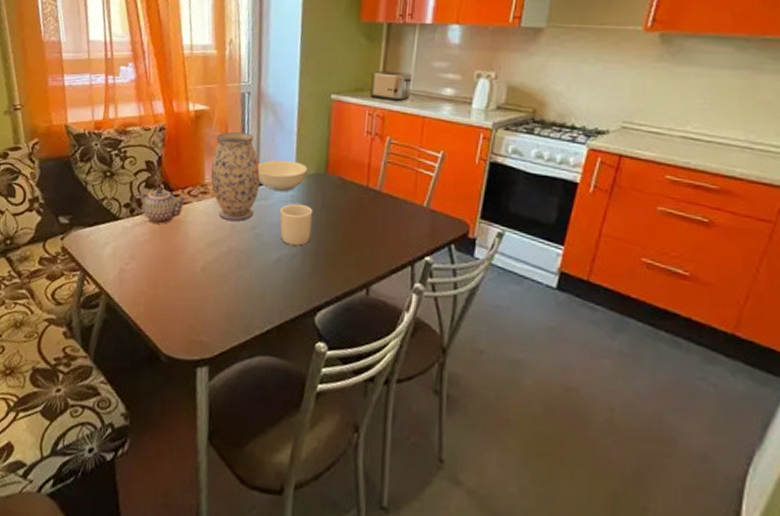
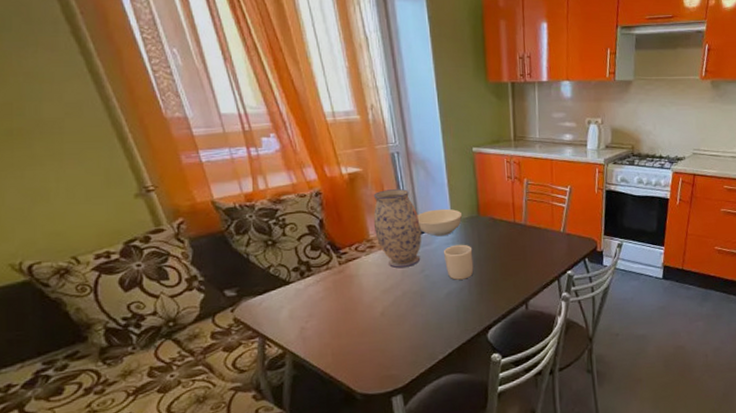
teapot: present [132,188,188,224] -> none [300,248,356,282]
toaster: present [369,70,413,102] -> none [504,123,539,150]

